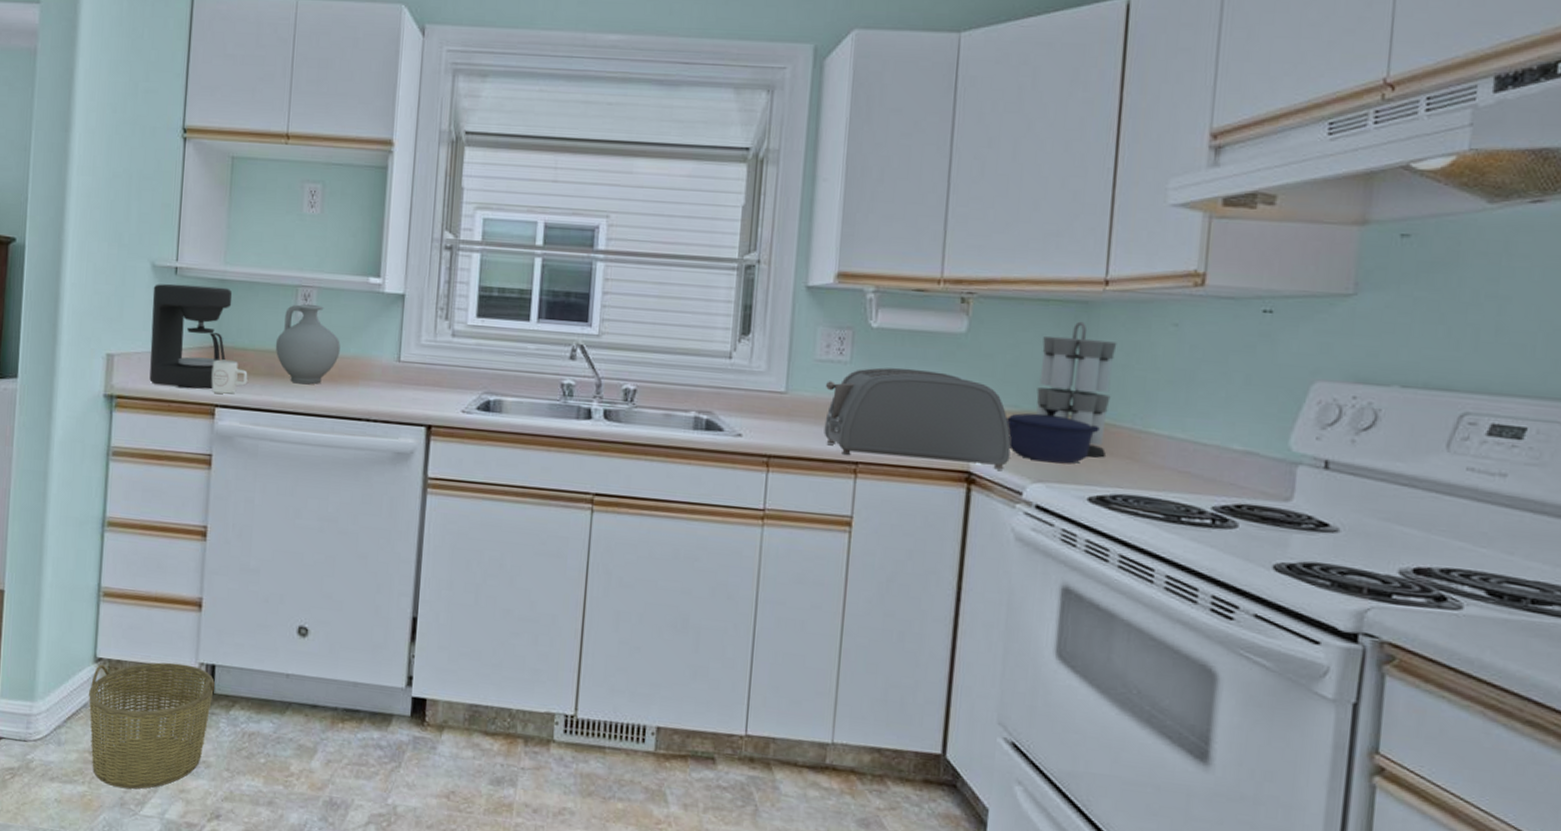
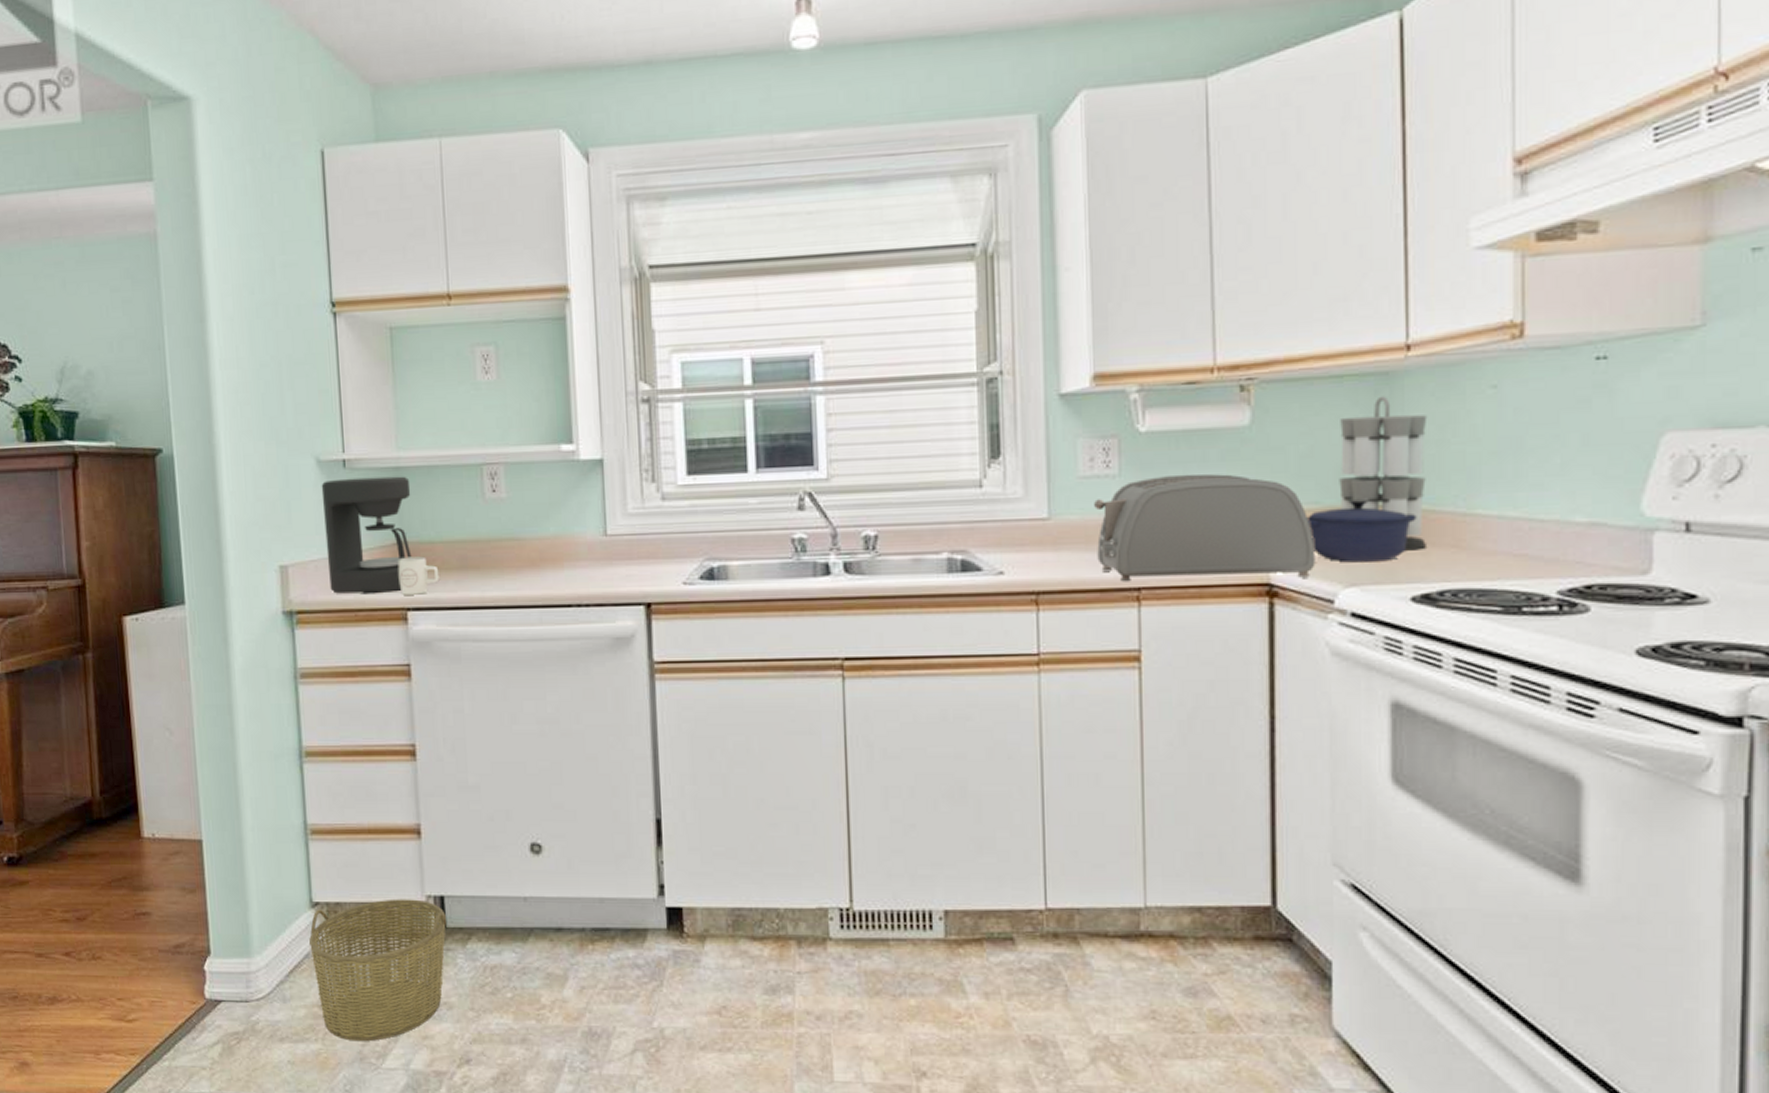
ceramic jug: present [275,303,340,385] -> none [465,482,538,574]

